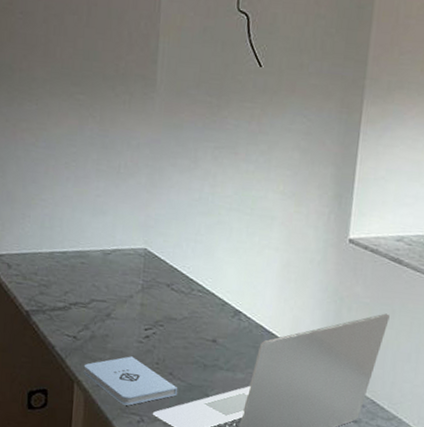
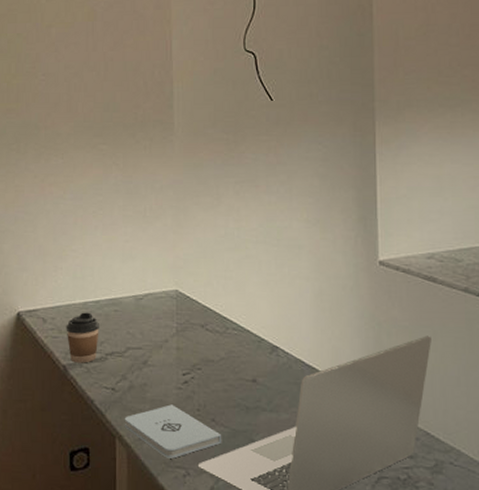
coffee cup: none [30,261,65,311] -> present [66,312,99,363]

